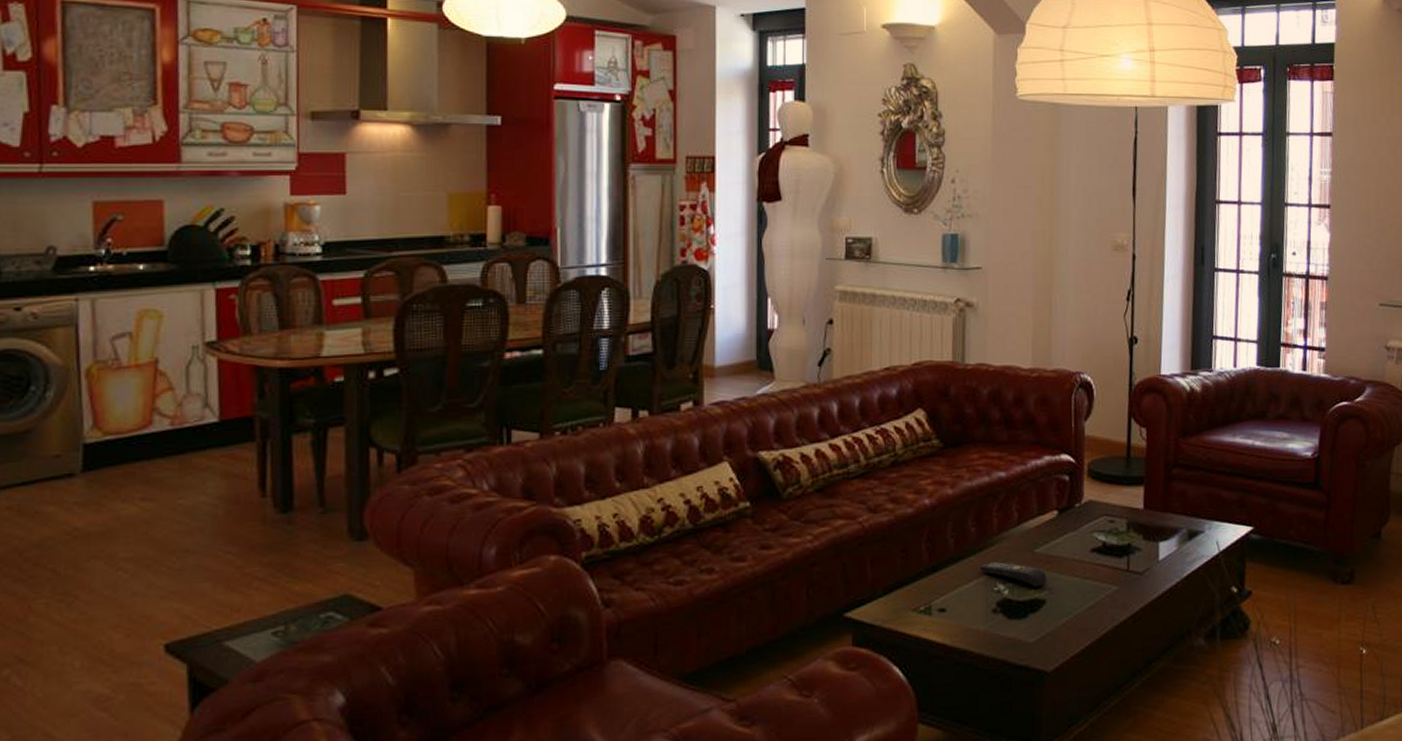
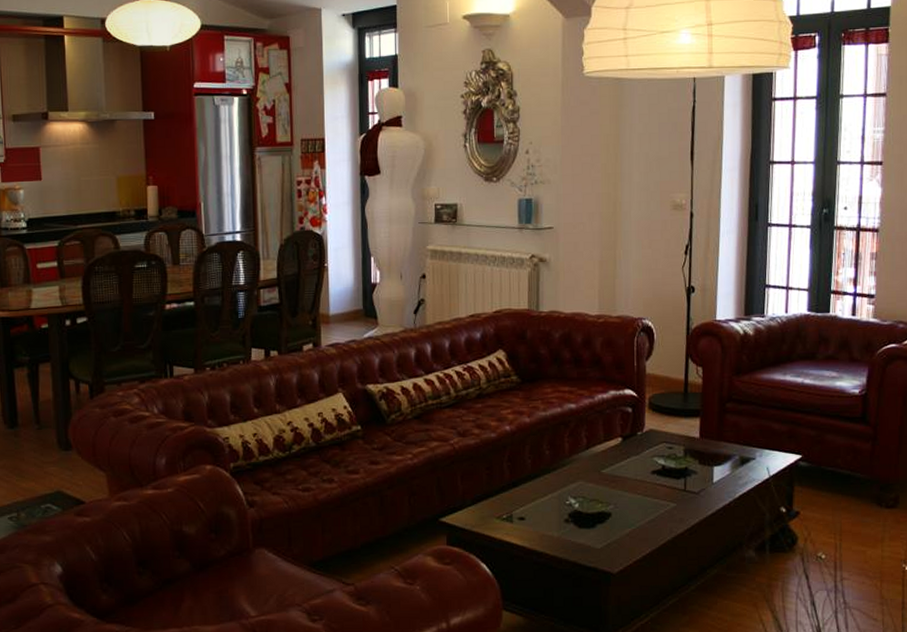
remote control: present [979,562,1047,587] -> none [553,480,612,502]

